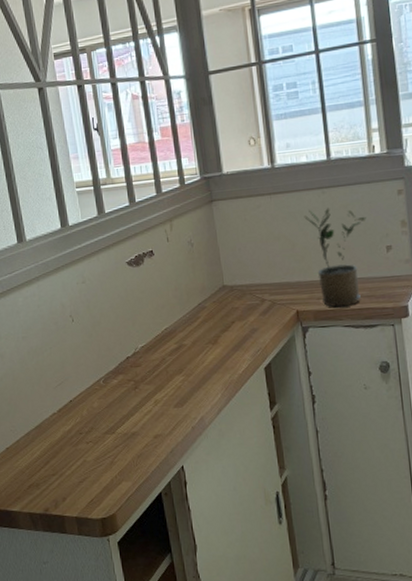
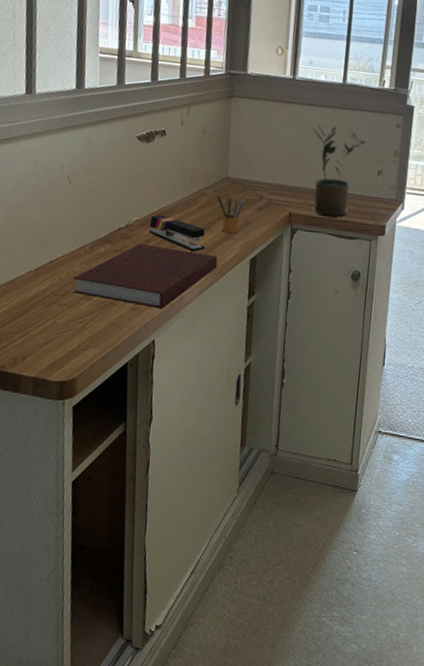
notebook: none [94,369,232,433] -> present [73,244,218,309]
stapler: none [155,336,216,370] -> present [148,214,206,252]
pencil box: none [217,303,246,345] -> present [217,194,244,234]

